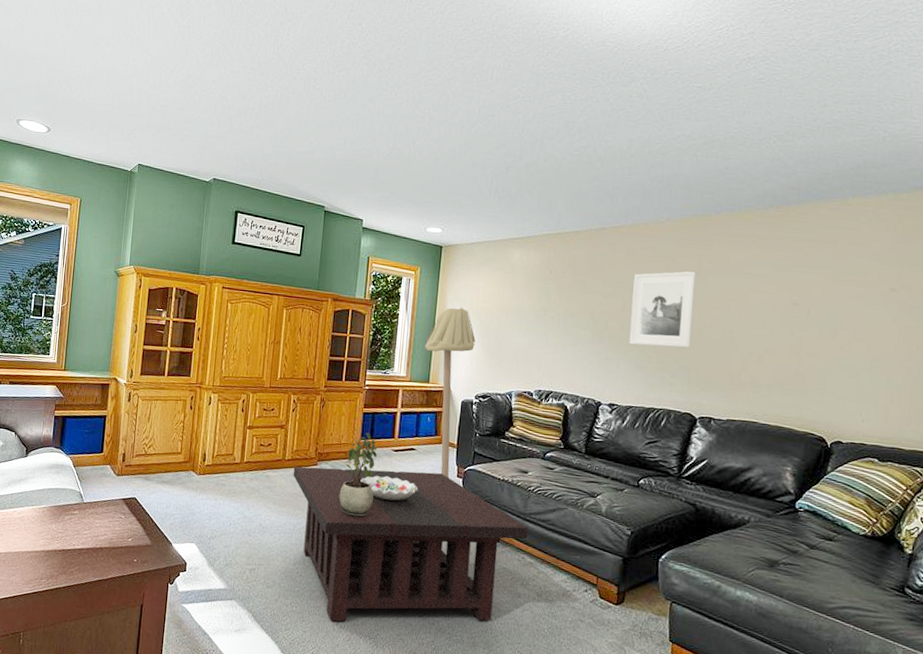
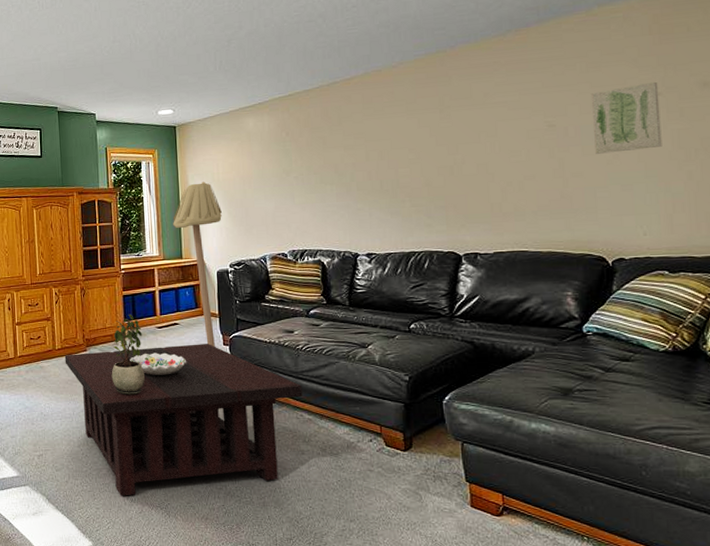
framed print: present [629,271,697,348] -> none [374,109,444,192]
wall art: none [831,277,894,341] -> present [590,81,662,154]

